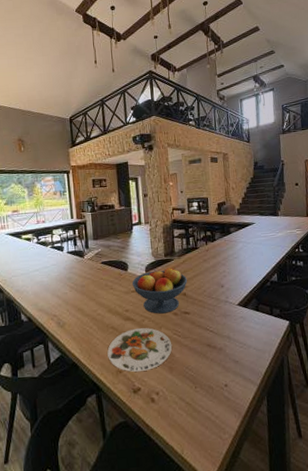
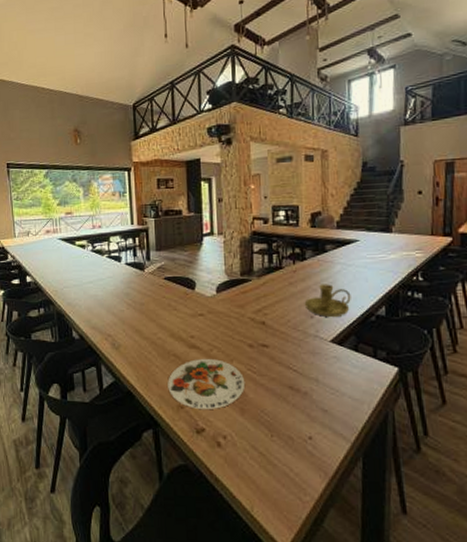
fruit bowl: present [132,267,187,314] -> none [199,290,267,344]
candle holder: none [216,259,251,285] -> present [304,284,351,317]

